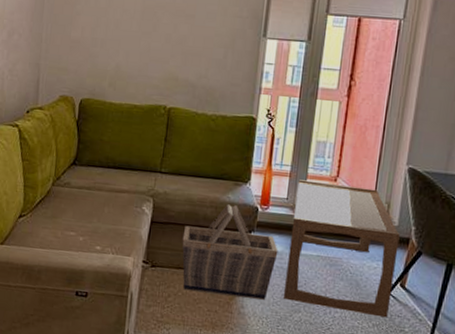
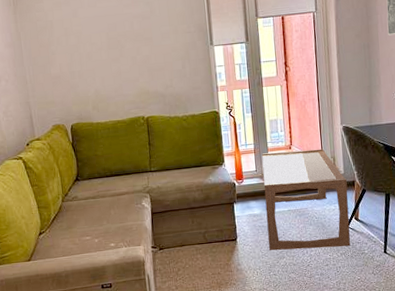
basket: present [182,204,278,300] -> none [180,185,258,262]

